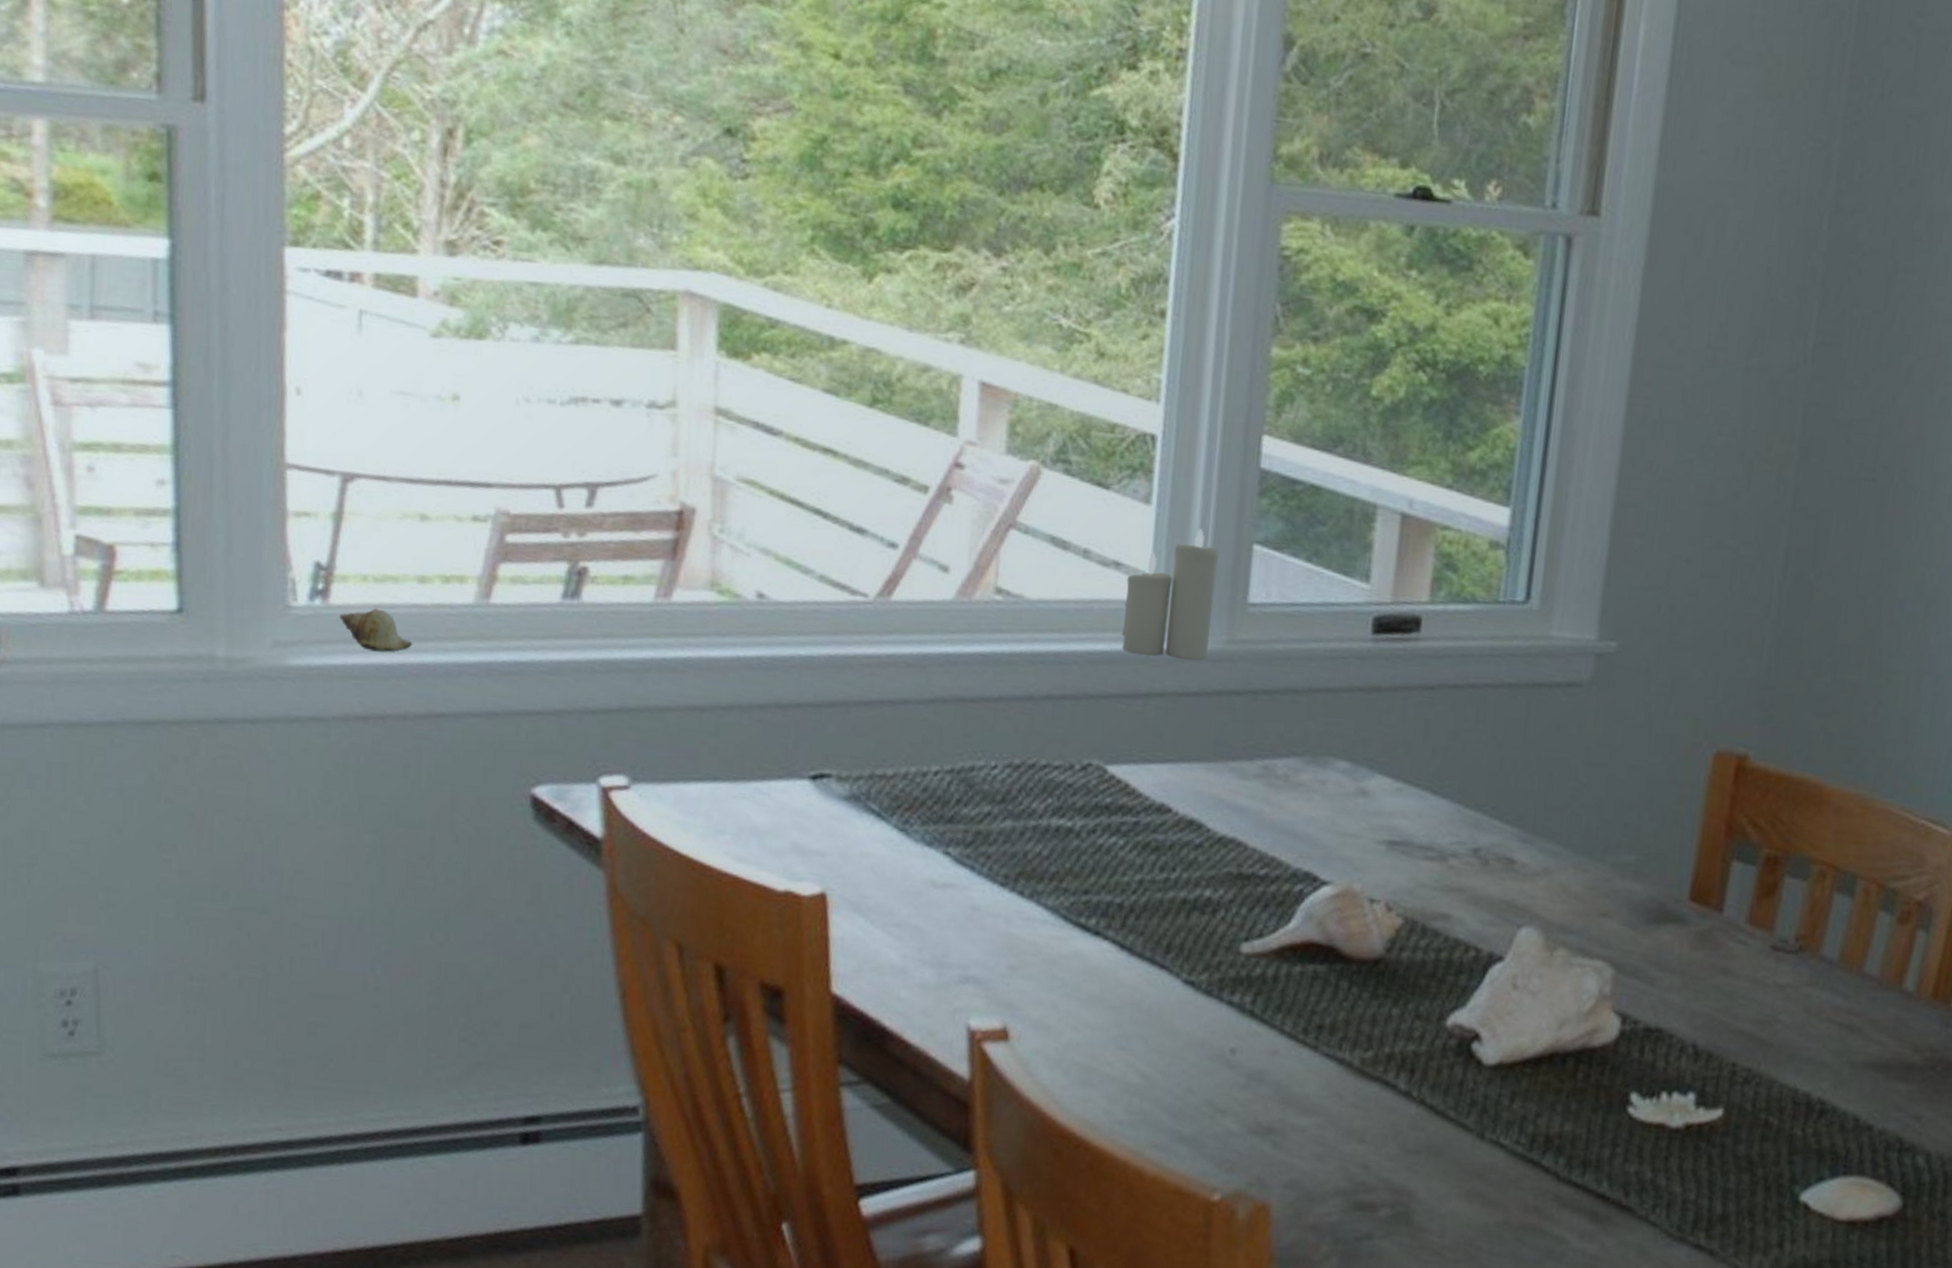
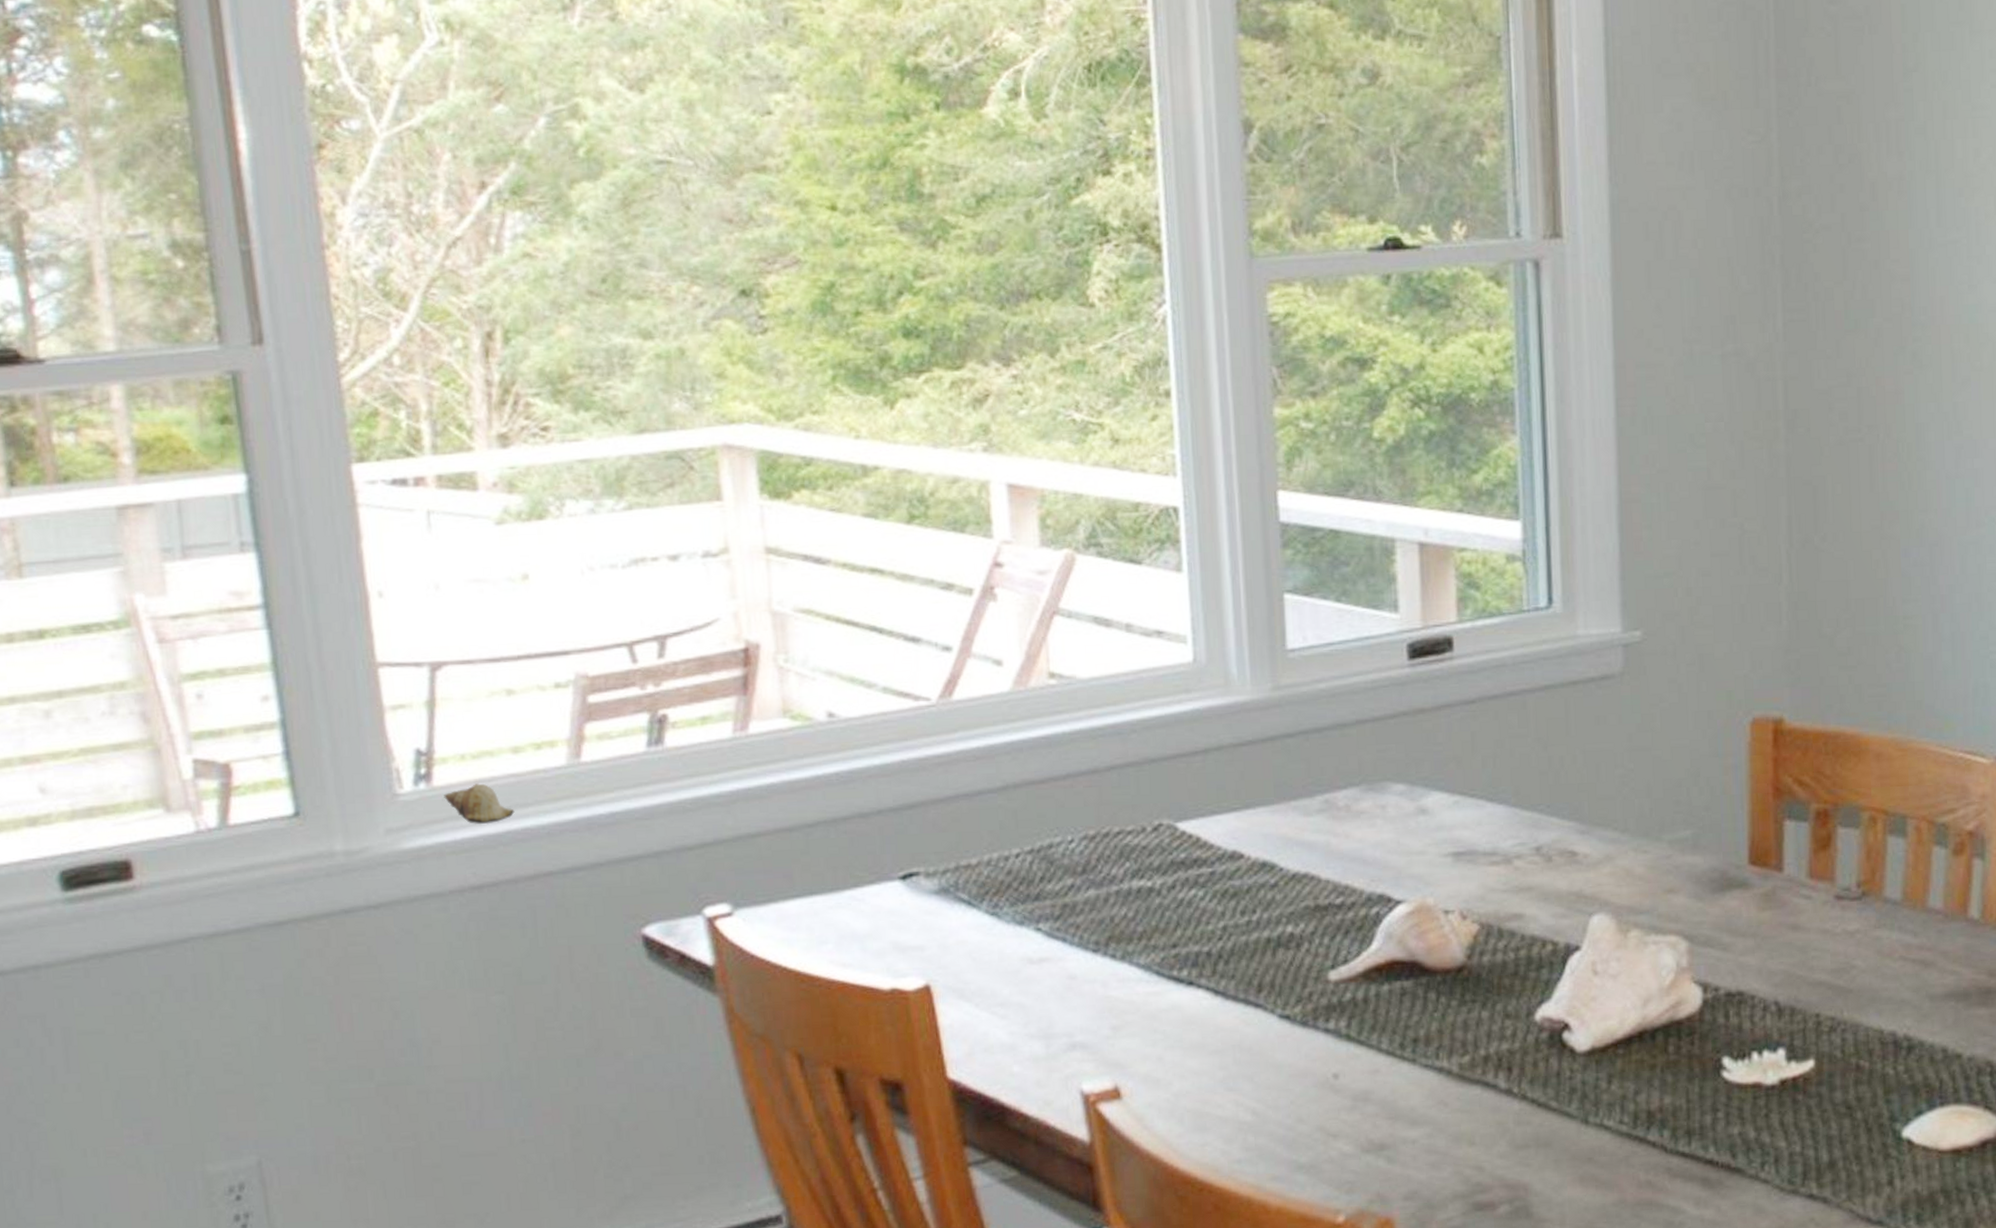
candle: present [1122,528,1219,661] -> none [1170,587,1256,715]

